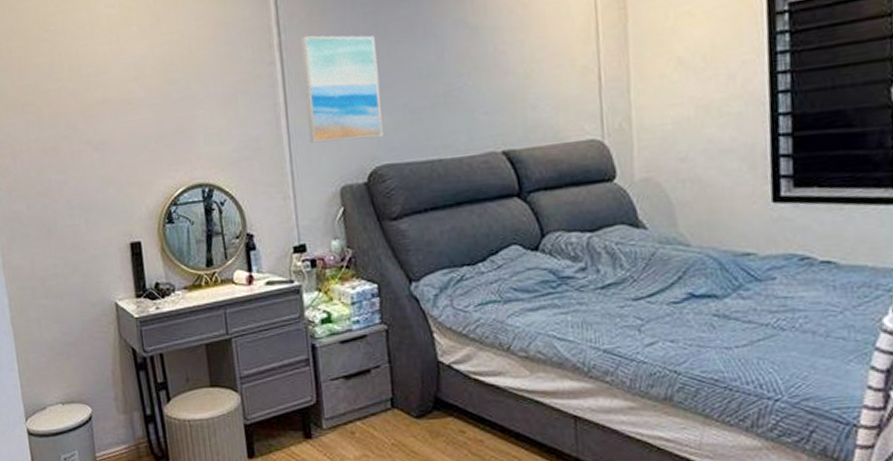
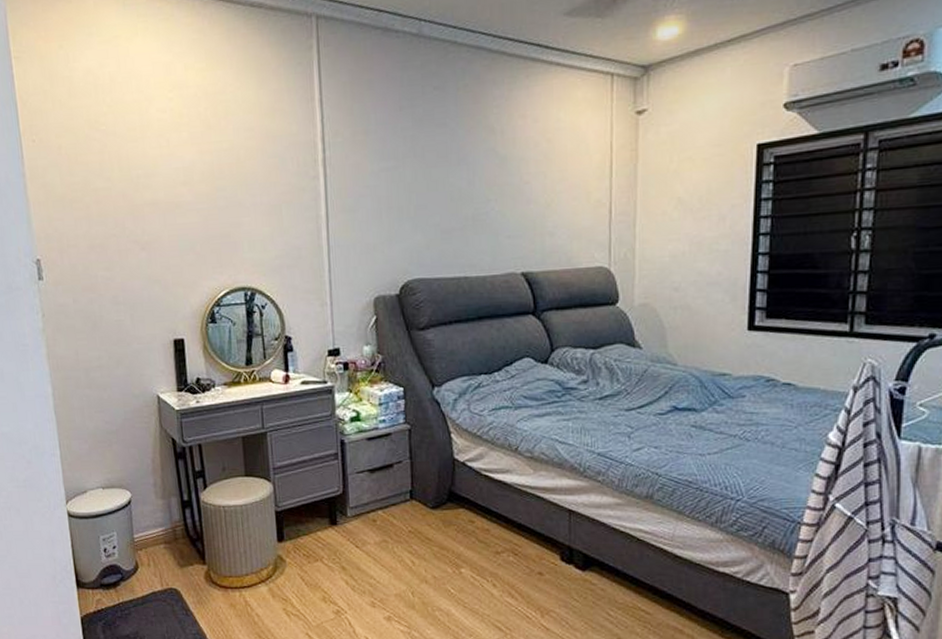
wall art: present [300,35,383,144] -> none [344,153,416,256]

